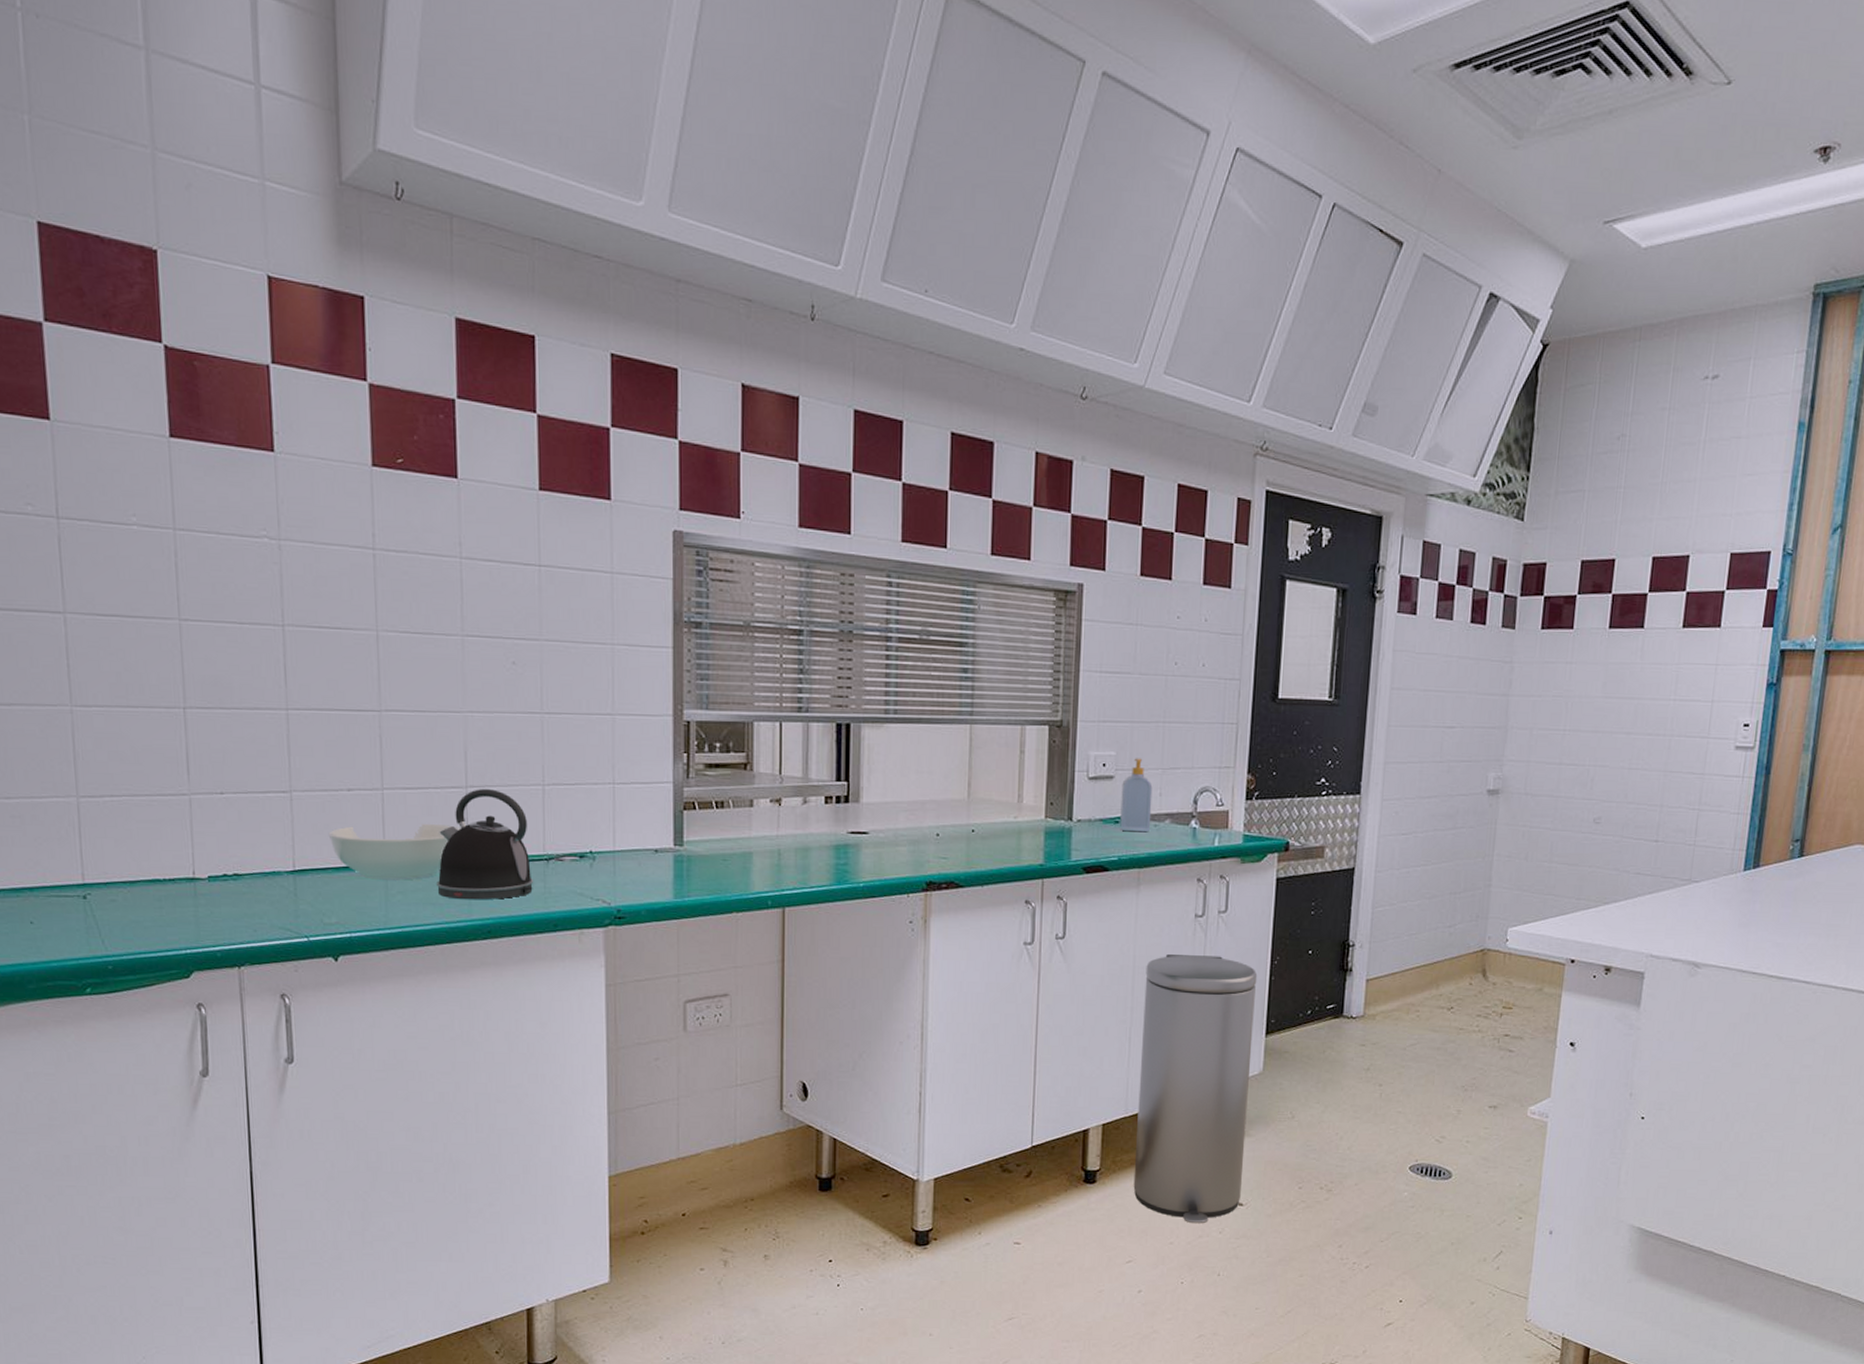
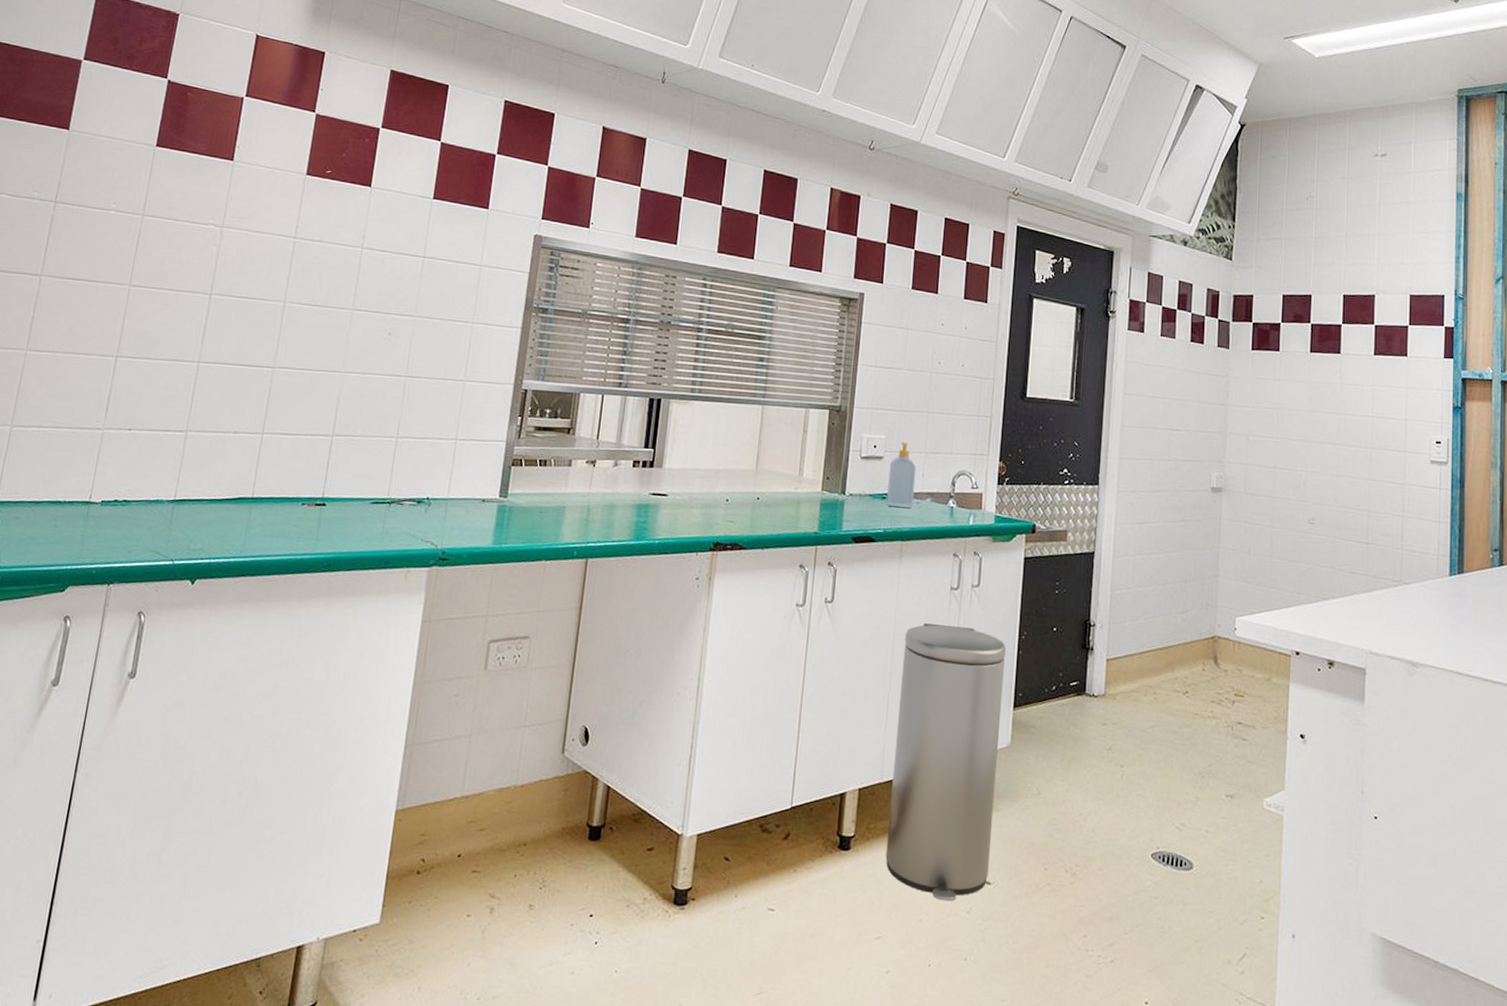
bowl: present [328,823,461,881] -> none [209,464,322,515]
kettle: present [435,789,534,900] -> none [291,438,379,537]

